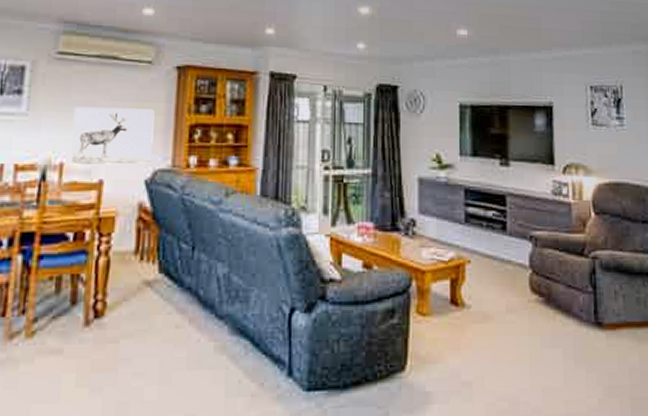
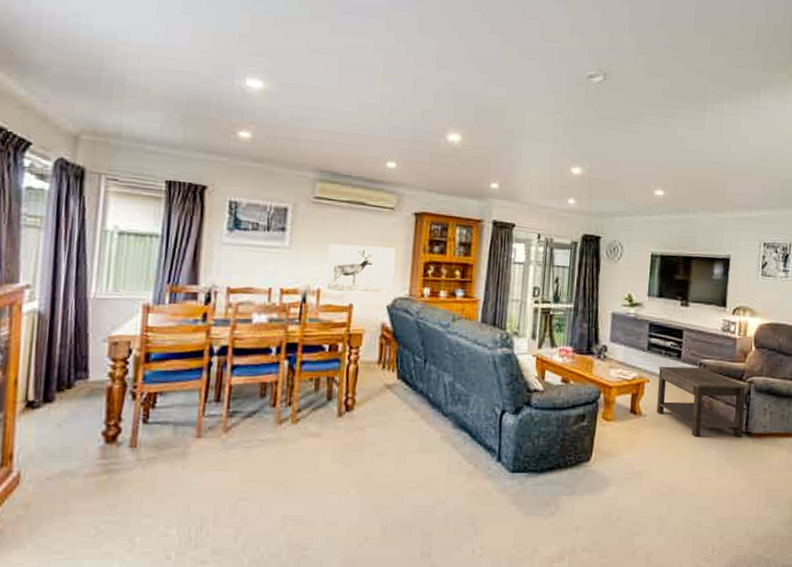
side table: none [480,242,592,333] -> present [656,366,747,437]

